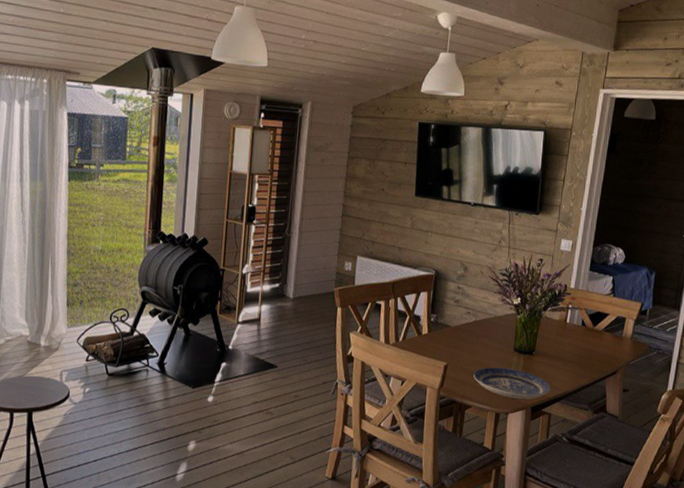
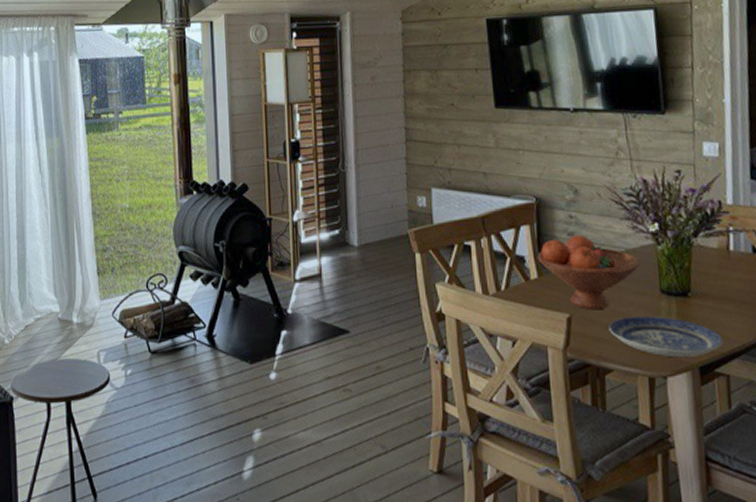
fruit bowl: none [429,302,504,361] -> present [537,234,641,310]

